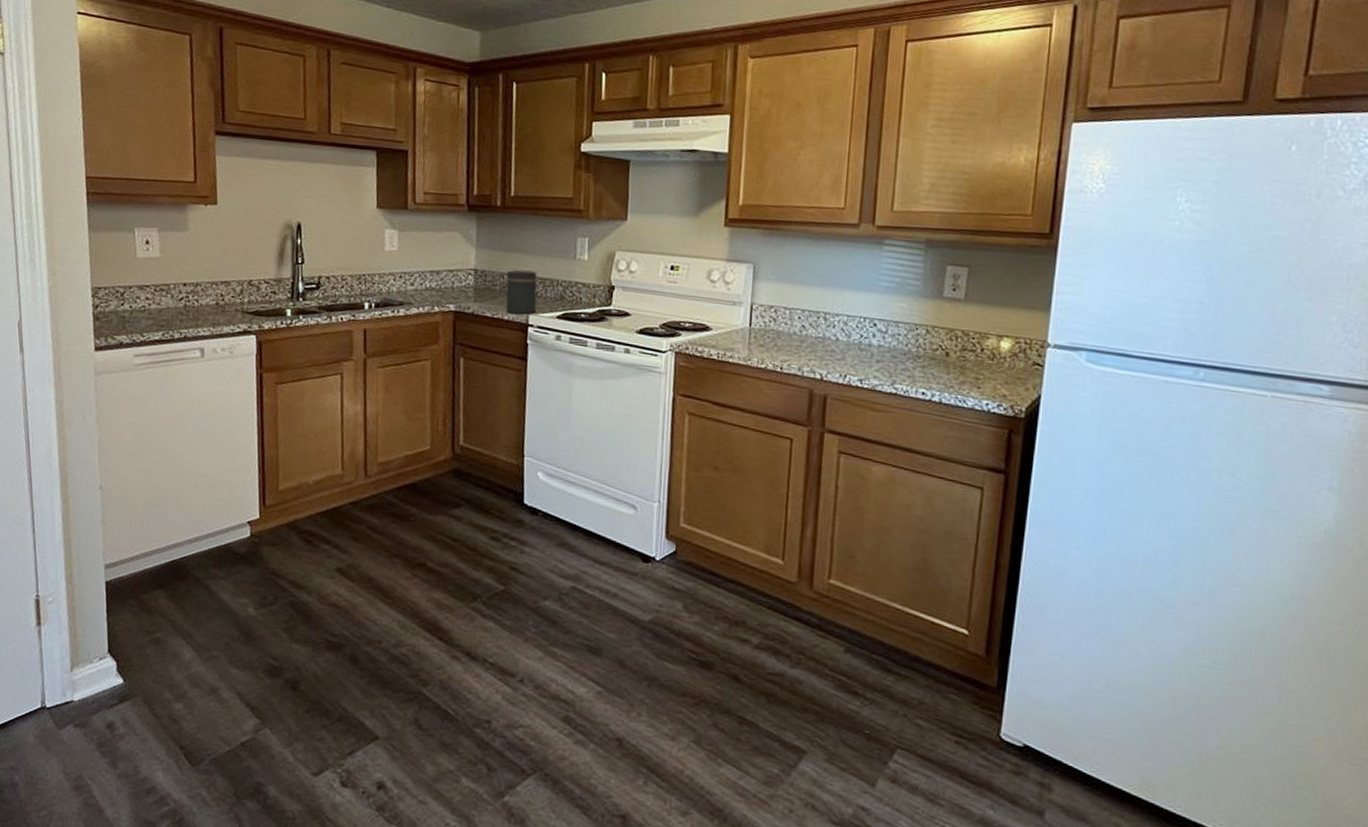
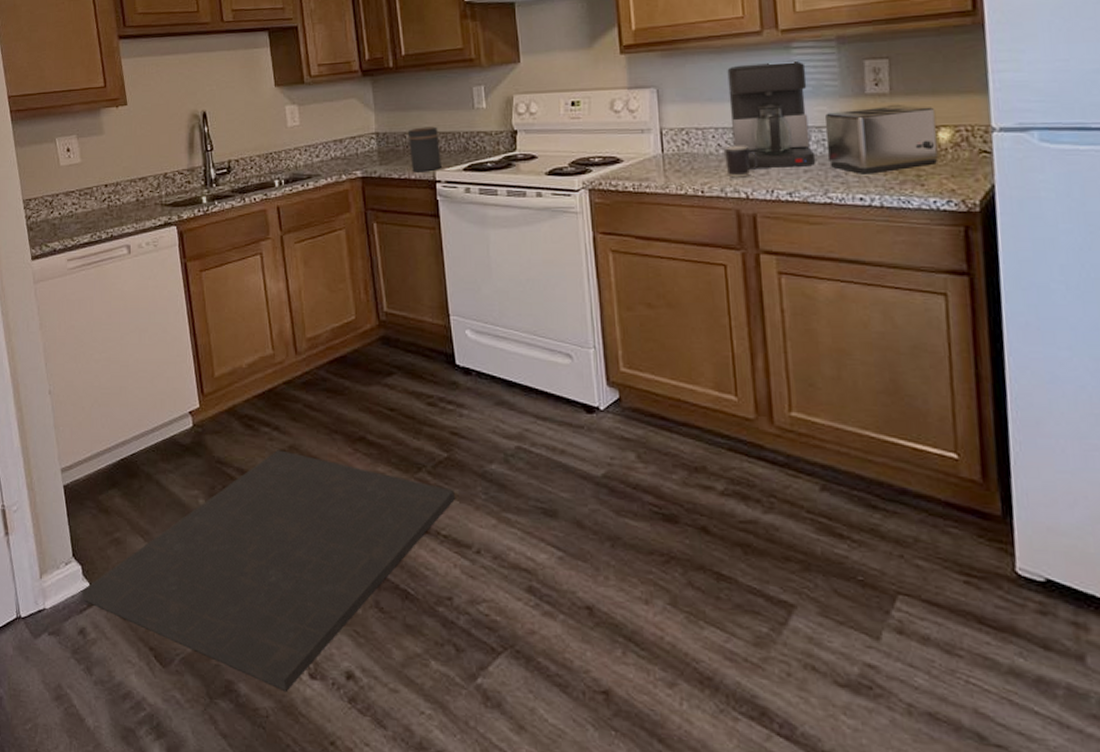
doormat: none [114,567,506,796] -> present [82,450,455,691]
mug: none [806,329,837,360] -> present [723,146,759,178]
coffee maker: none [817,254,893,357] -> present [727,62,816,168]
toaster: none [900,309,1002,372] -> present [825,105,938,174]

